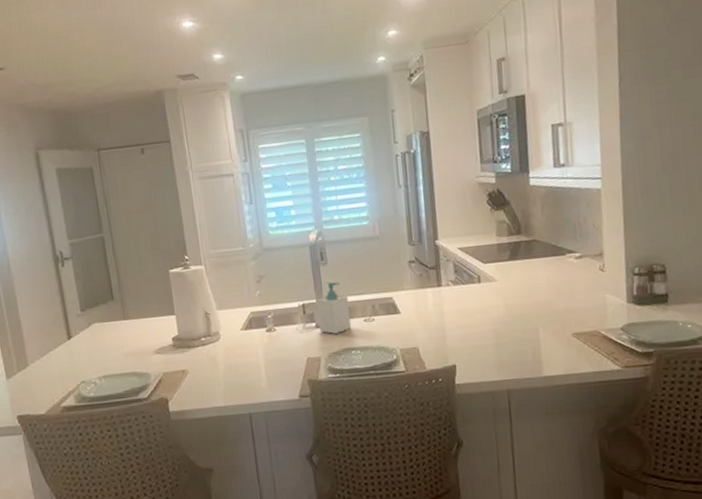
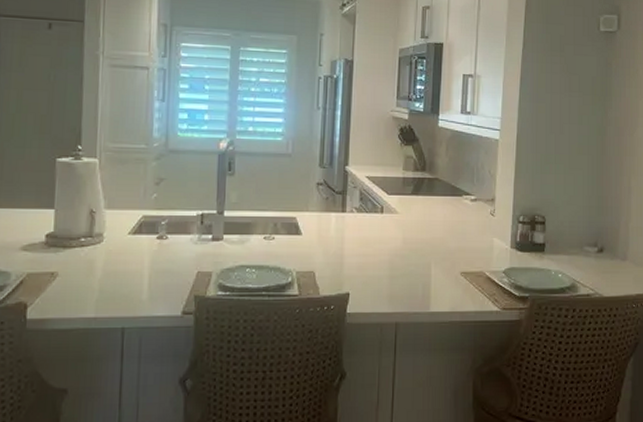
soap bottle: present [316,281,351,334] -> none [215,192,250,249]

